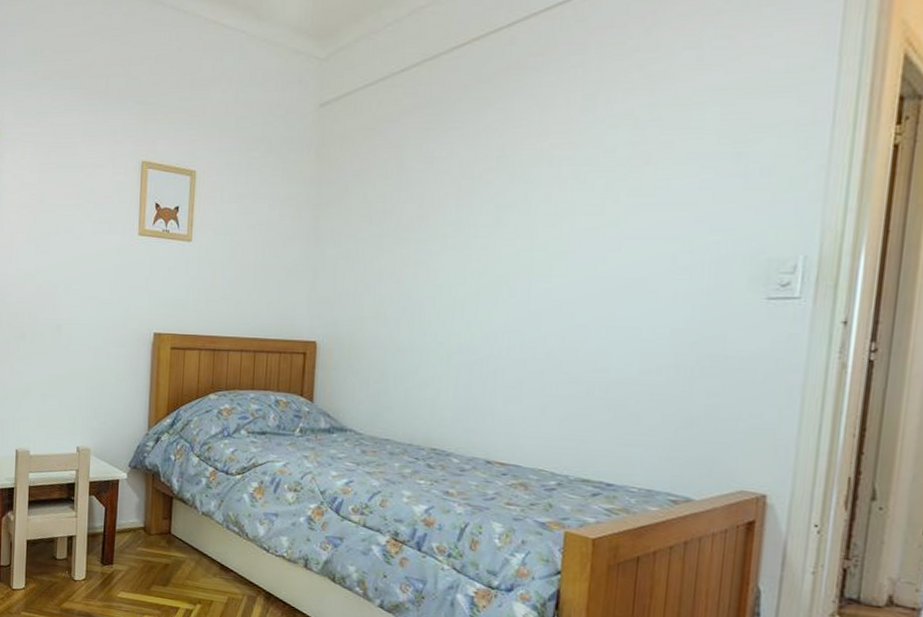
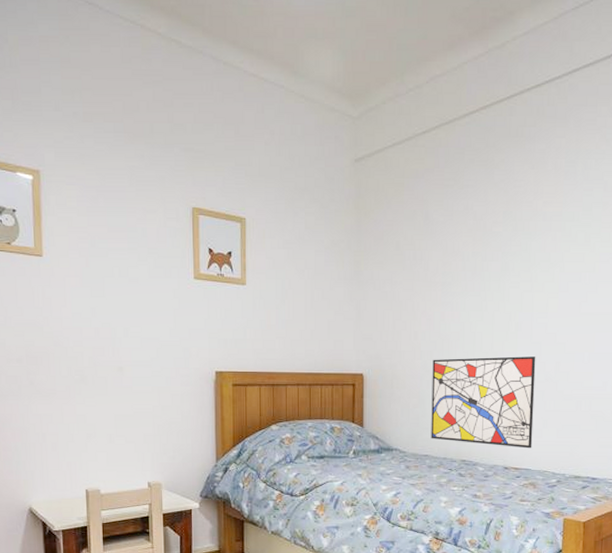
wall art: none [394,327,534,441] -> present [431,356,536,449]

